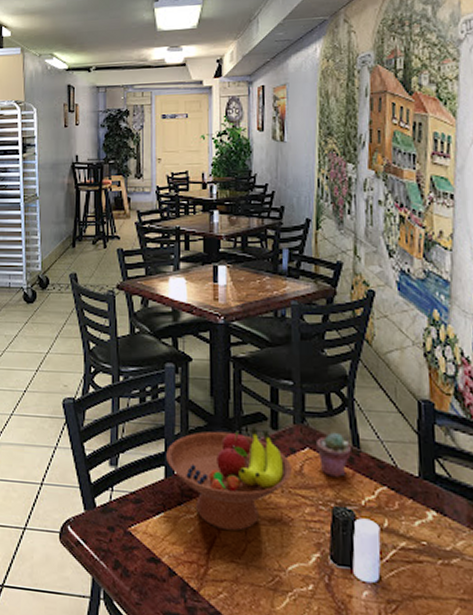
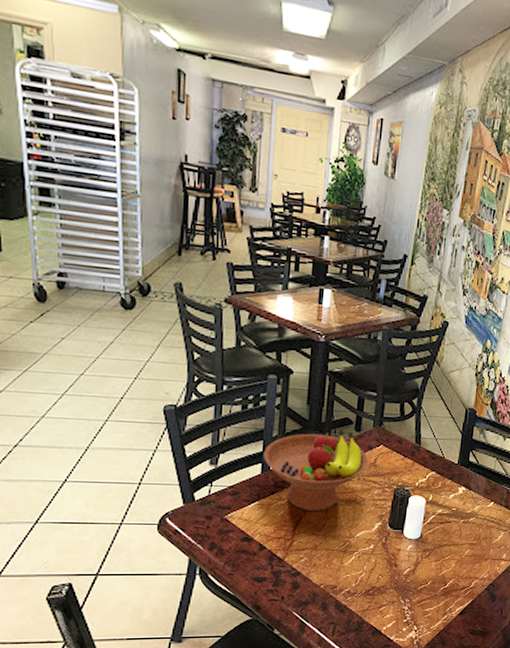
potted succulent: present [317,432,351,477] -> none [389,433,414,466]

